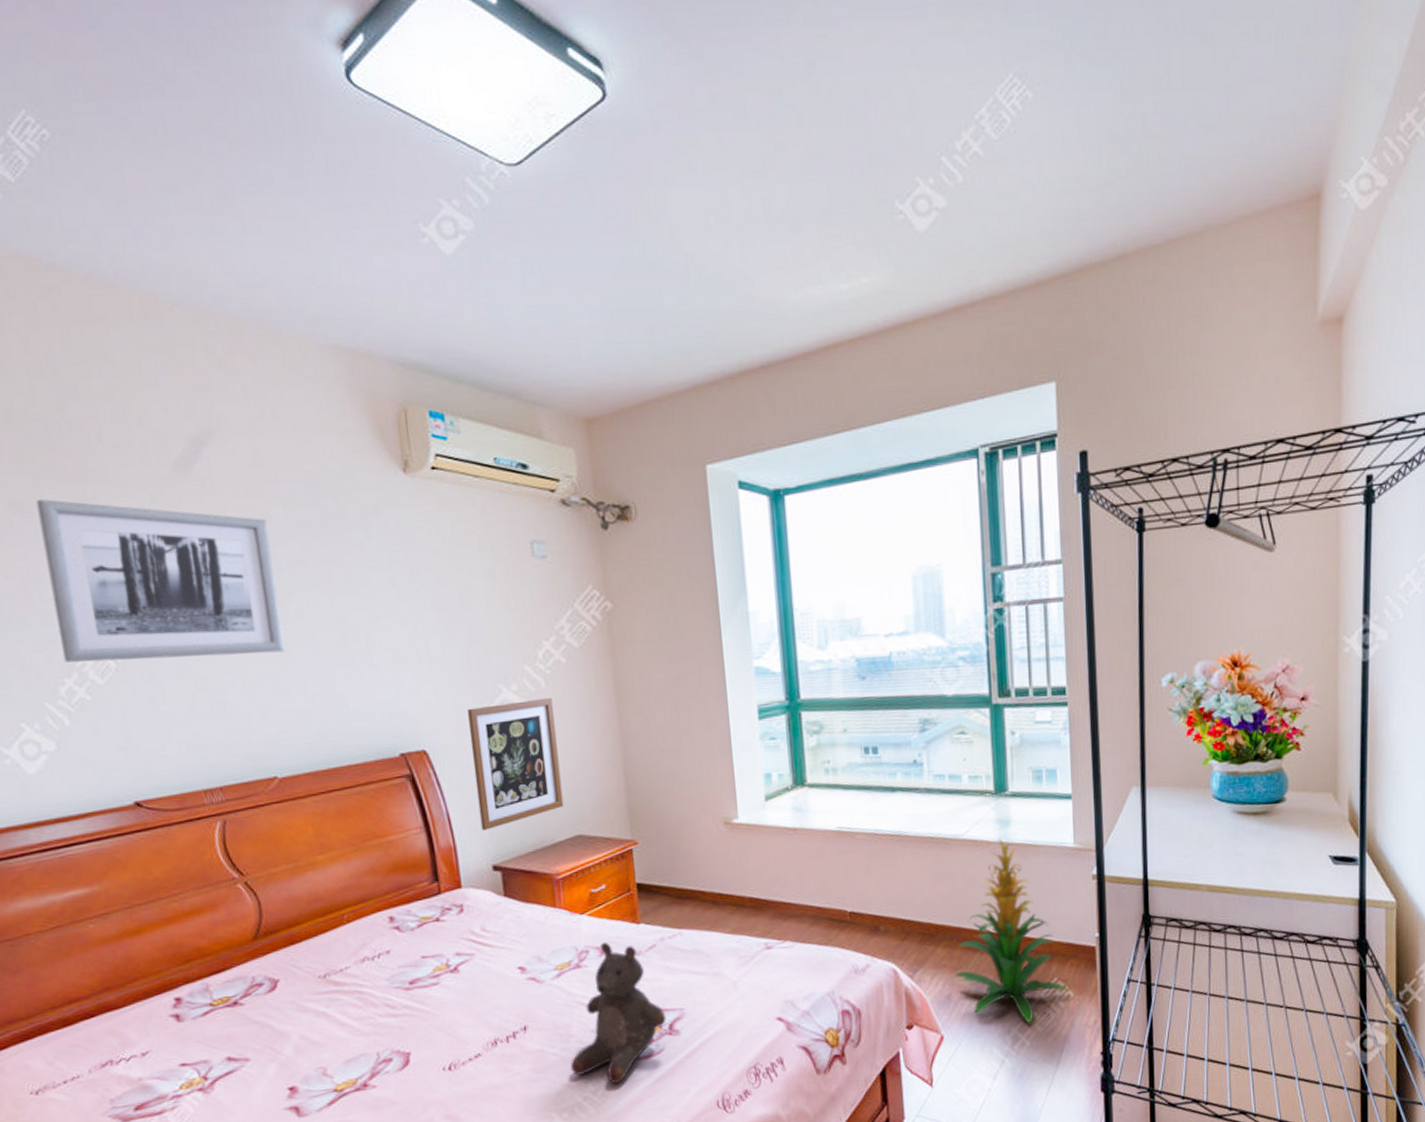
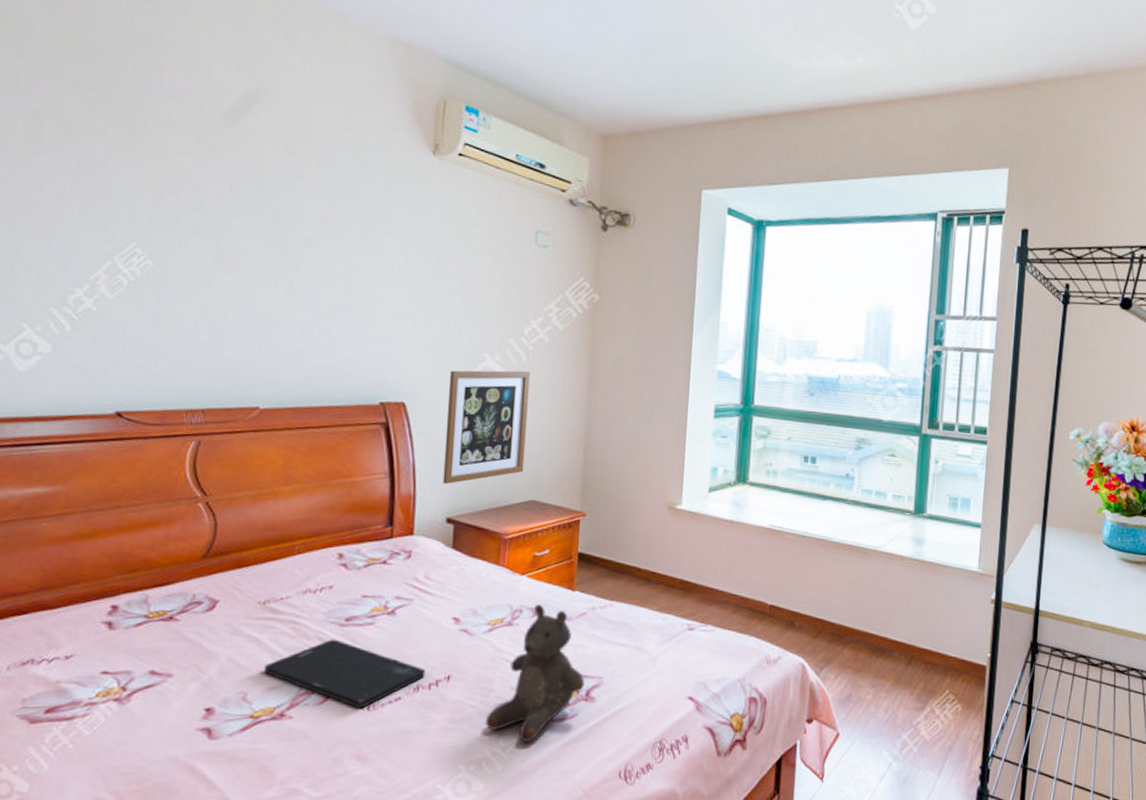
wall art: present [36,499,285,663] -> none [79,125,299,294]
smartphone: none [337,1004,501,1070] -> present [264,639,426,709]
indoor plant: present [954,839,1070,1024] -> none [857,556,959,732]

